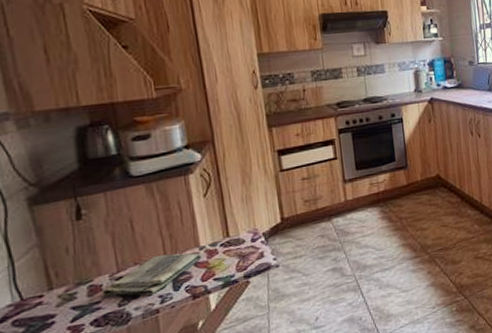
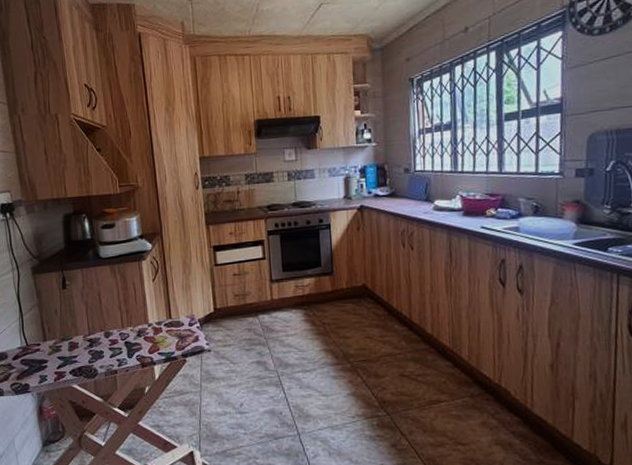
dish towel: present [102,253,201,296] -> none [78,325,149,359]

